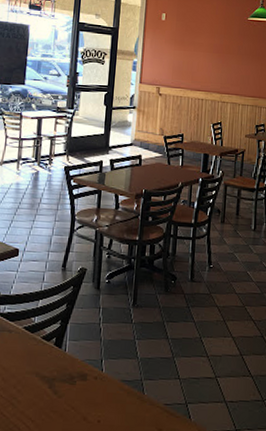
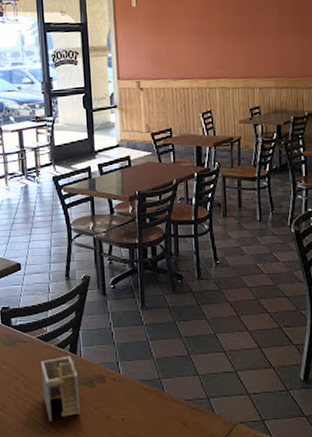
napkin holder: none [19,349,59,420] -> present [41,356,80,422]

